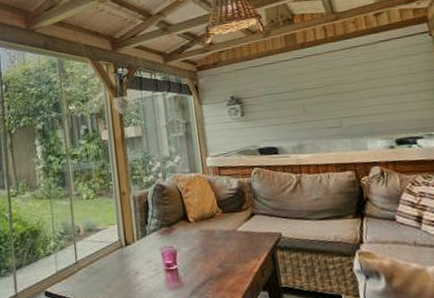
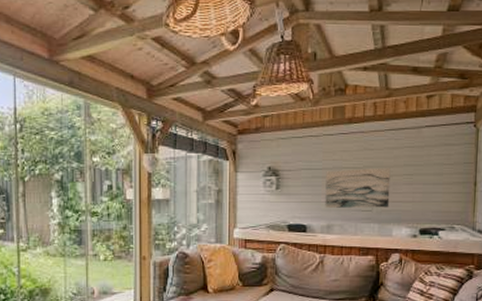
wall art: none [288,83,359,129] -> present [325,167,391,208]

